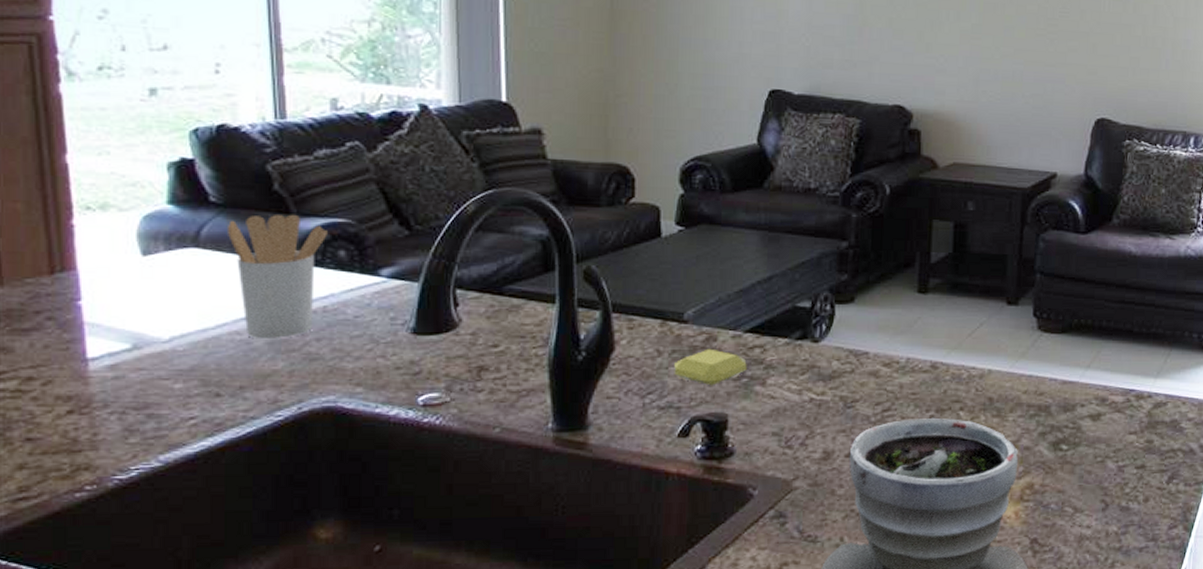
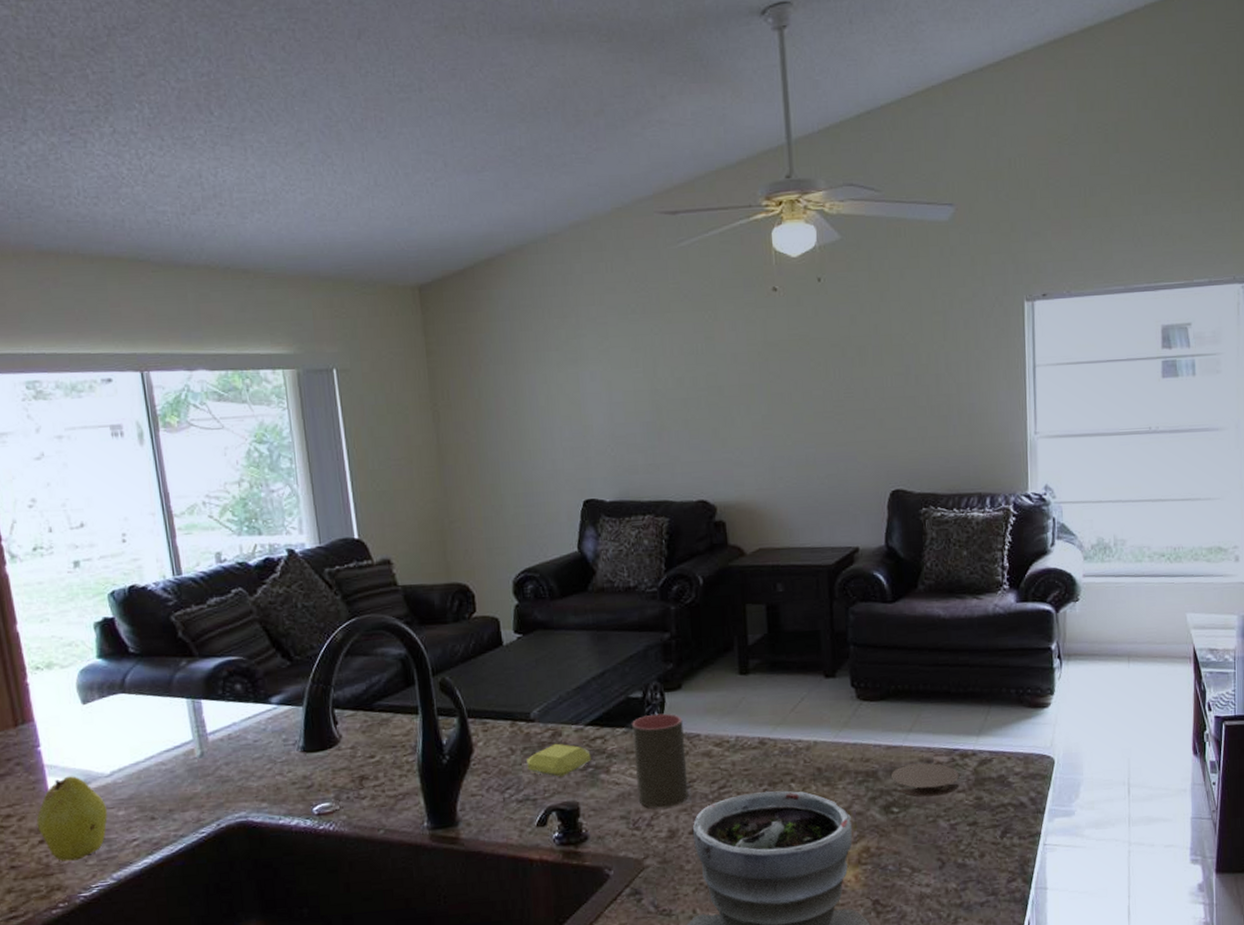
fruit: none [66,338,160,437] -> present [36,776,108,861]
utensil holder: present [226,214,328,340] -> none [145,656,225,768]
cup: none [794,326,852,427] -> present [632,713,689,808]
coaster: none [1064,401,1133,436] -> present [891,763,960,797]

